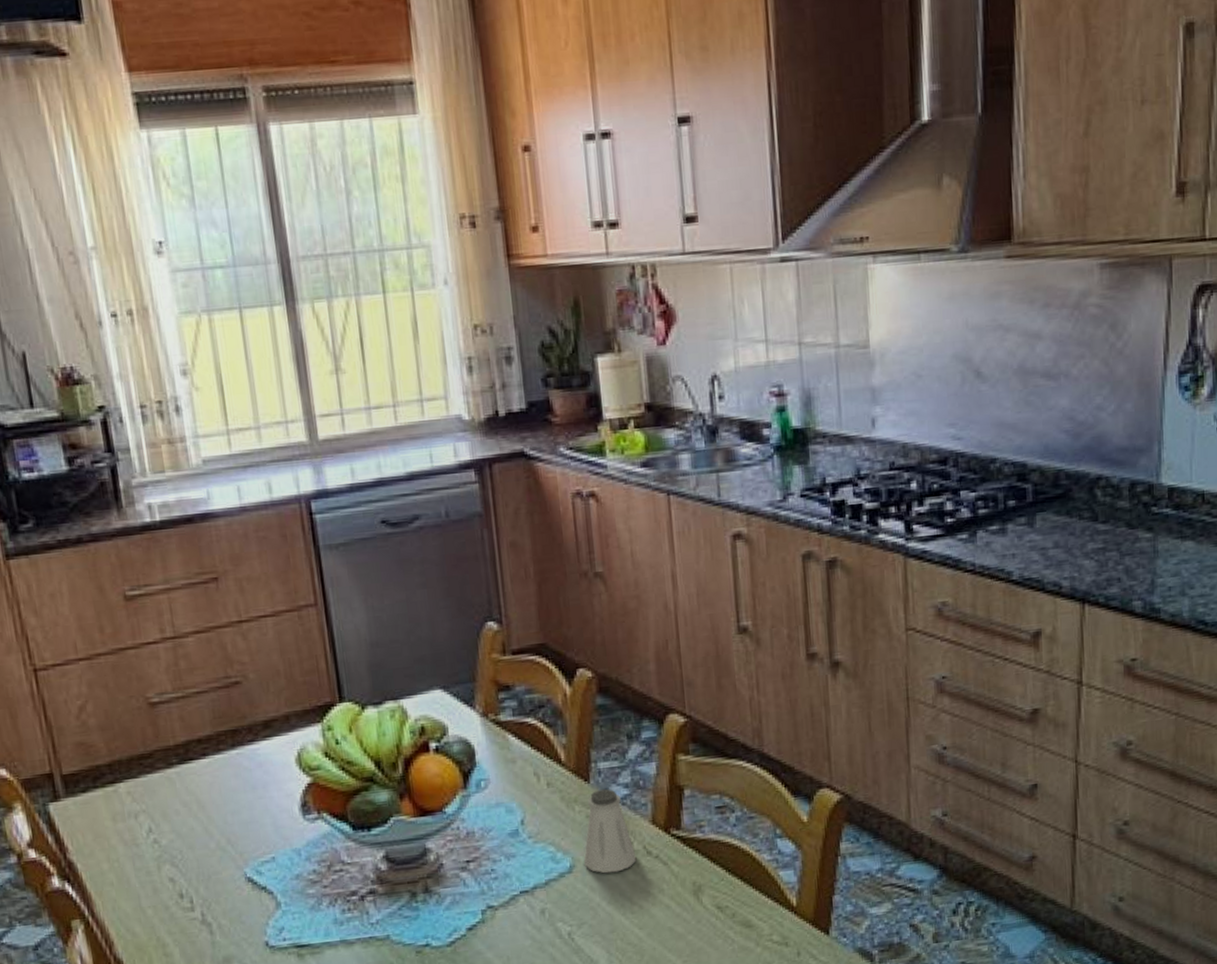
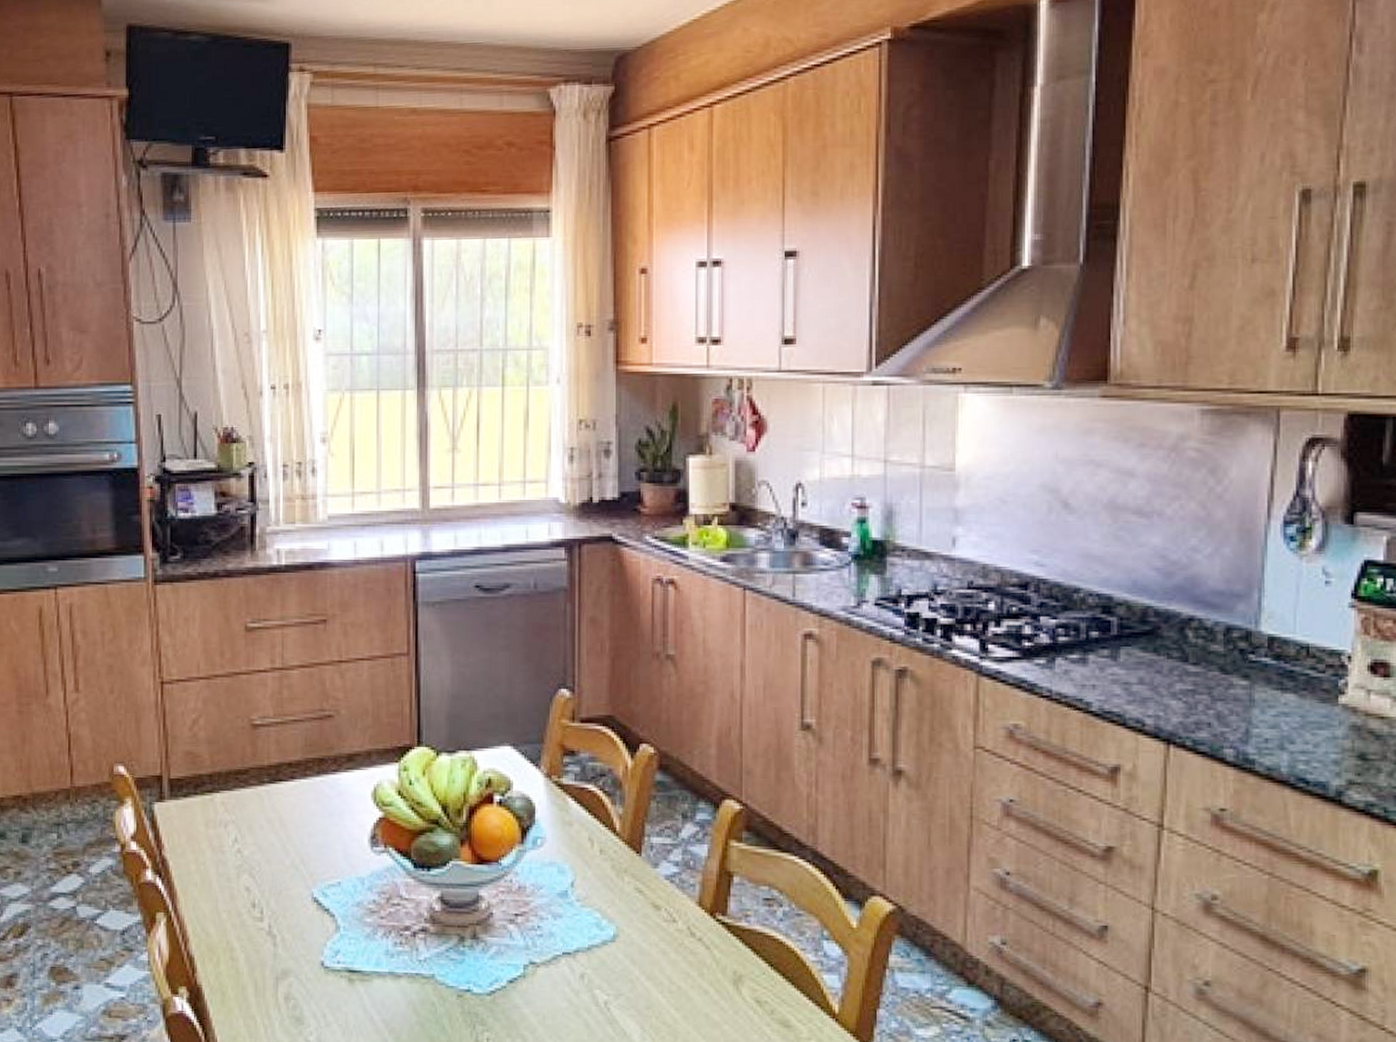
saltshaker: present [583,788,637,874] -> none [627,863,680,949]

